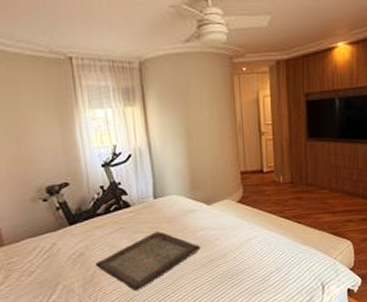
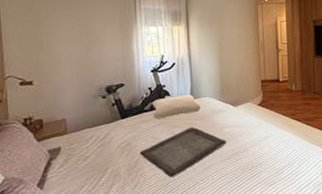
pillow: none [105,192,167,224] -> present [152,94,201,119]

